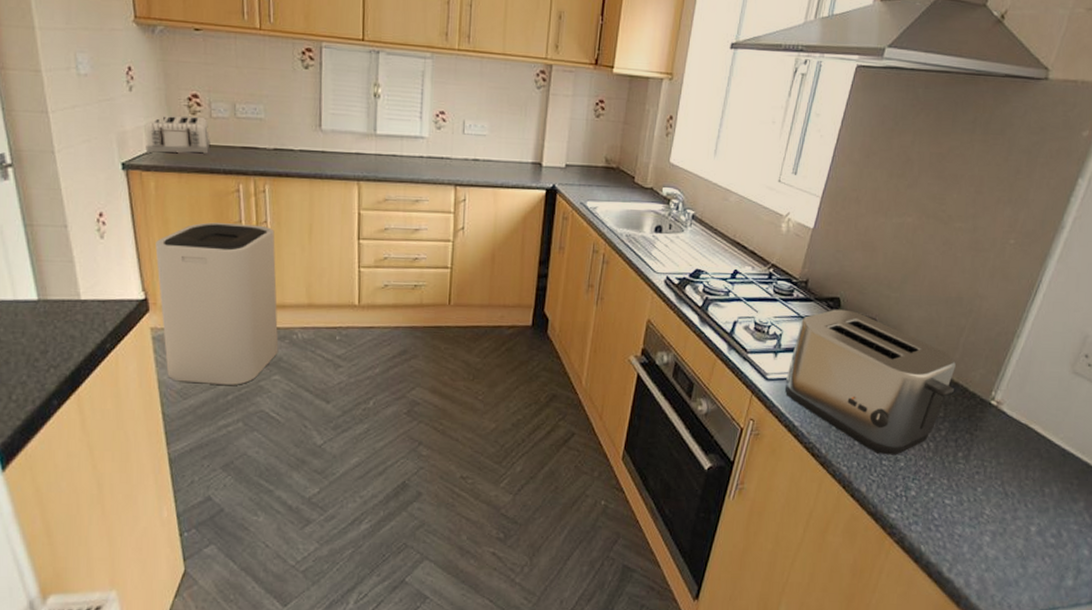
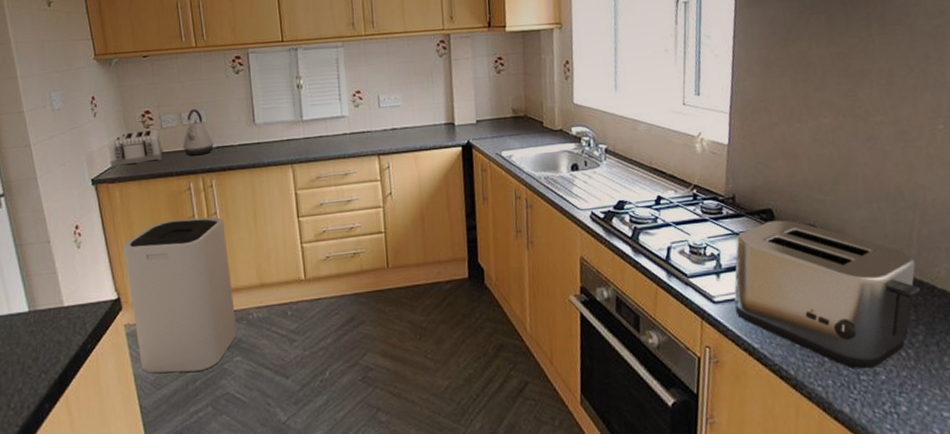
kettle: none [234,101,271,156] -> present [183,109,214,156]

